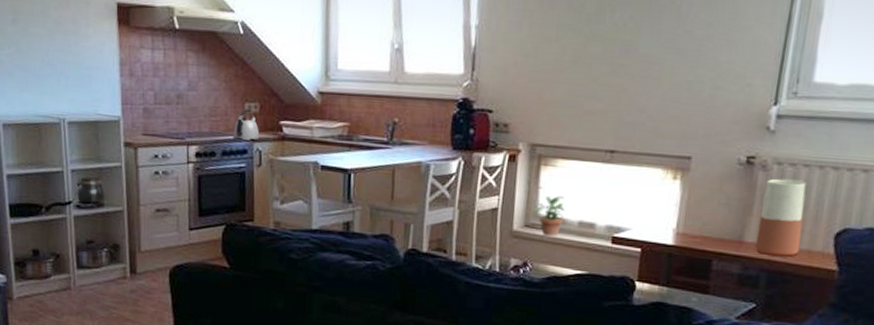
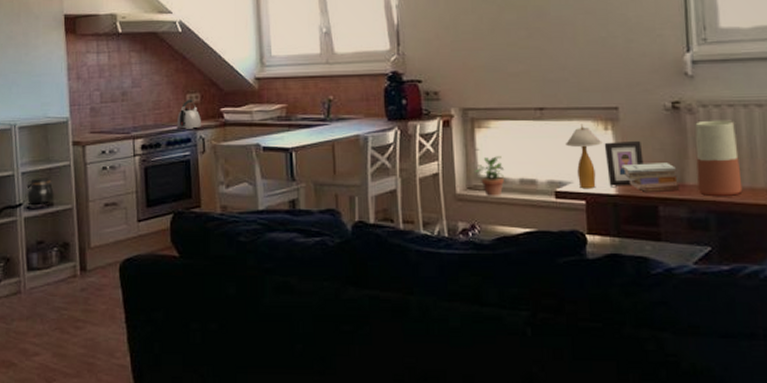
table lamp: none [631,171,669,237] -> present [566,124,602,188]
picture frame: none [667,192,708,238] -> present [604,141,644,186]
books: none [683,216,738,247] -> present [621,163,680,193]

